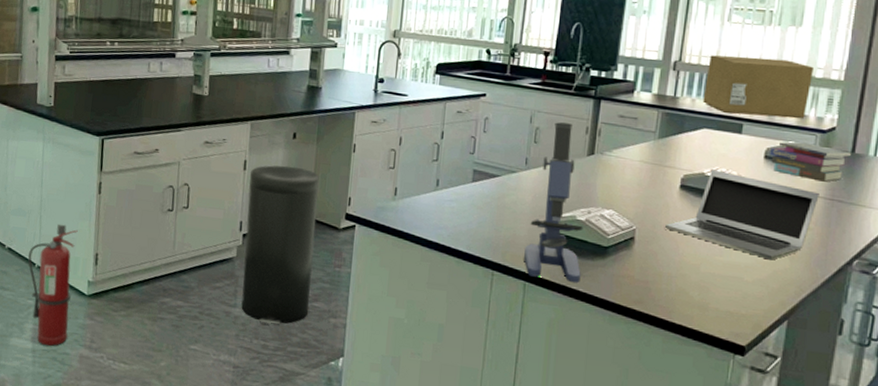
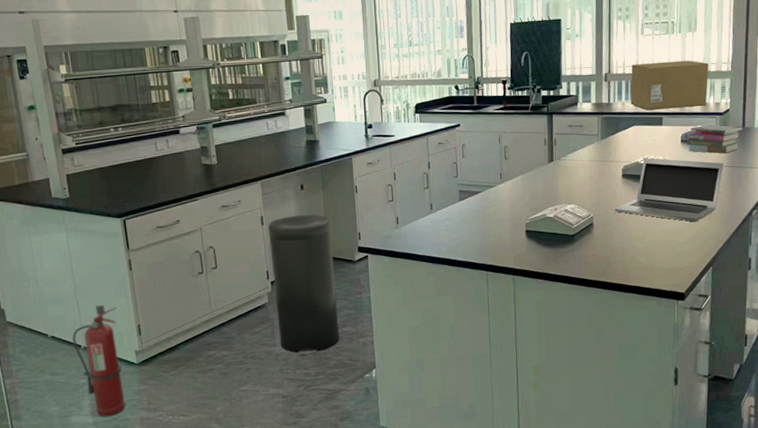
microscope: present [524,122,583,284] -> none [510,138,557,271]

